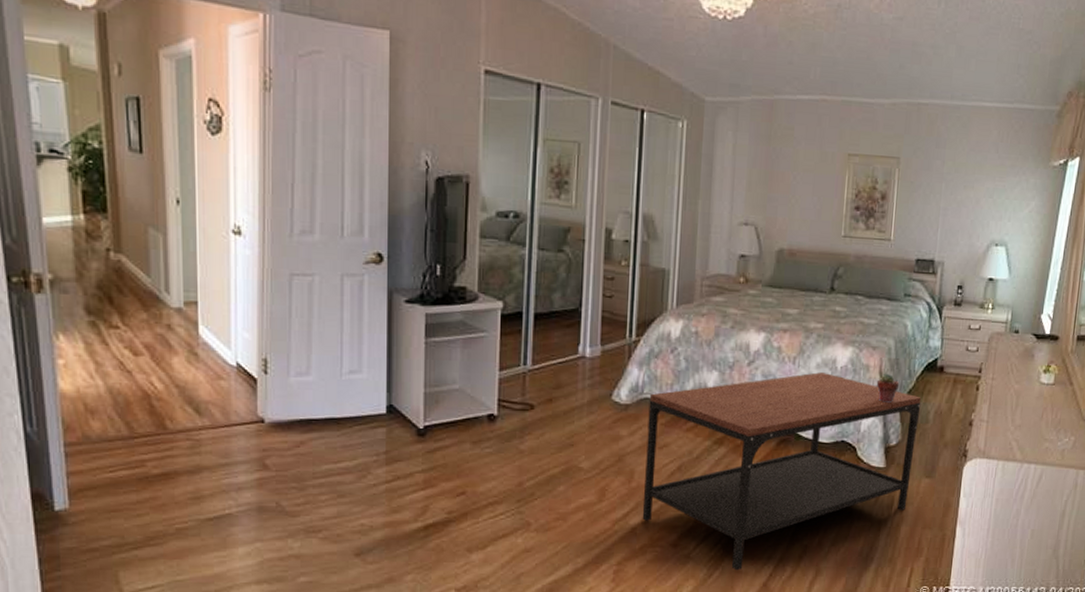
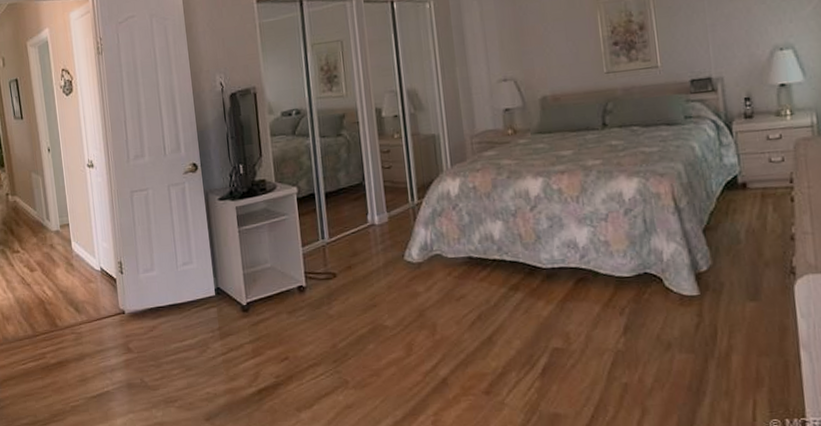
coffee table: present [642,372,922,571] -> none [439,207,734,414]
potted succulent: present [876,373,900,404] -> none [671,198,699,229]

